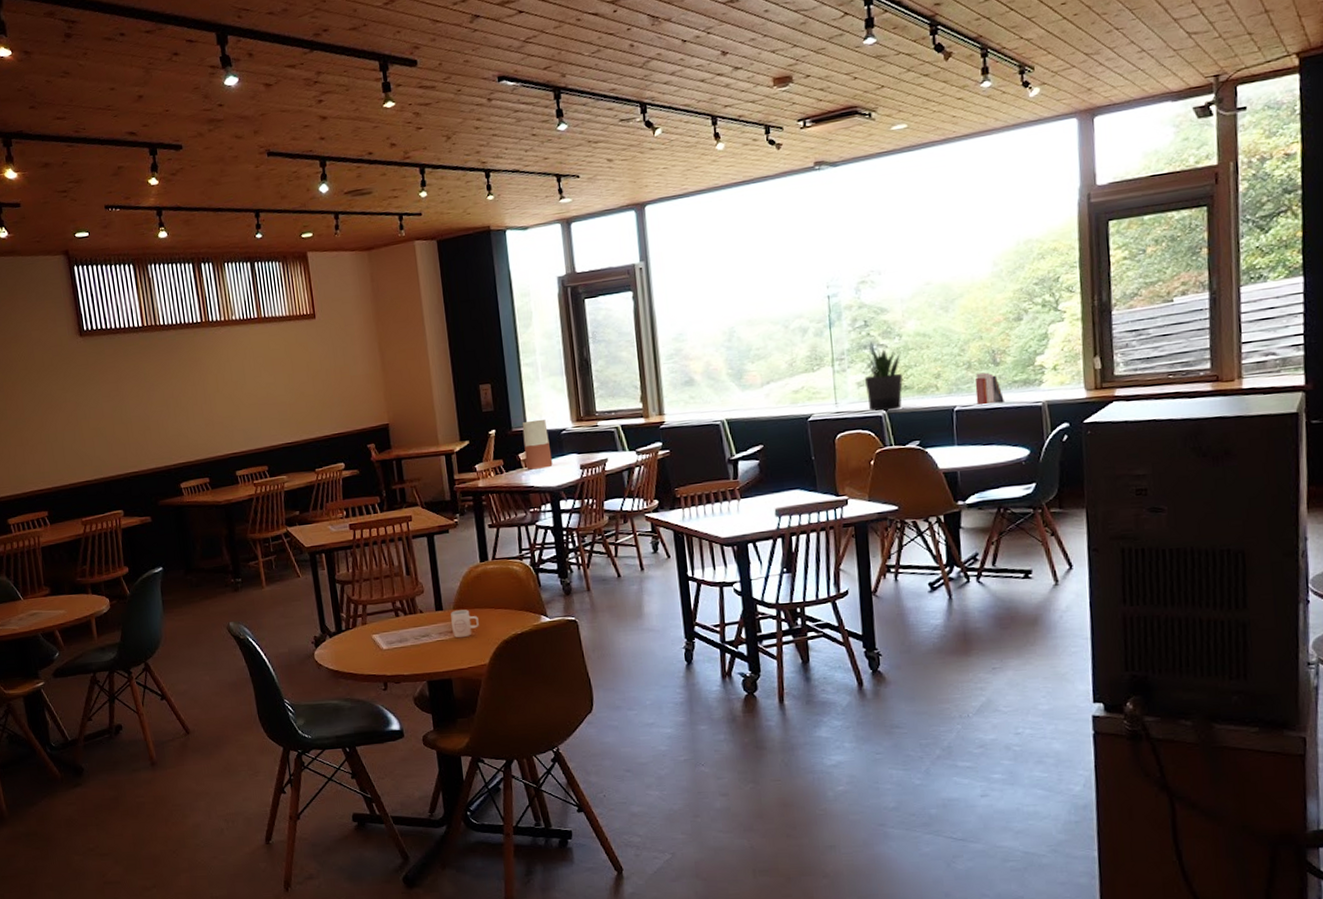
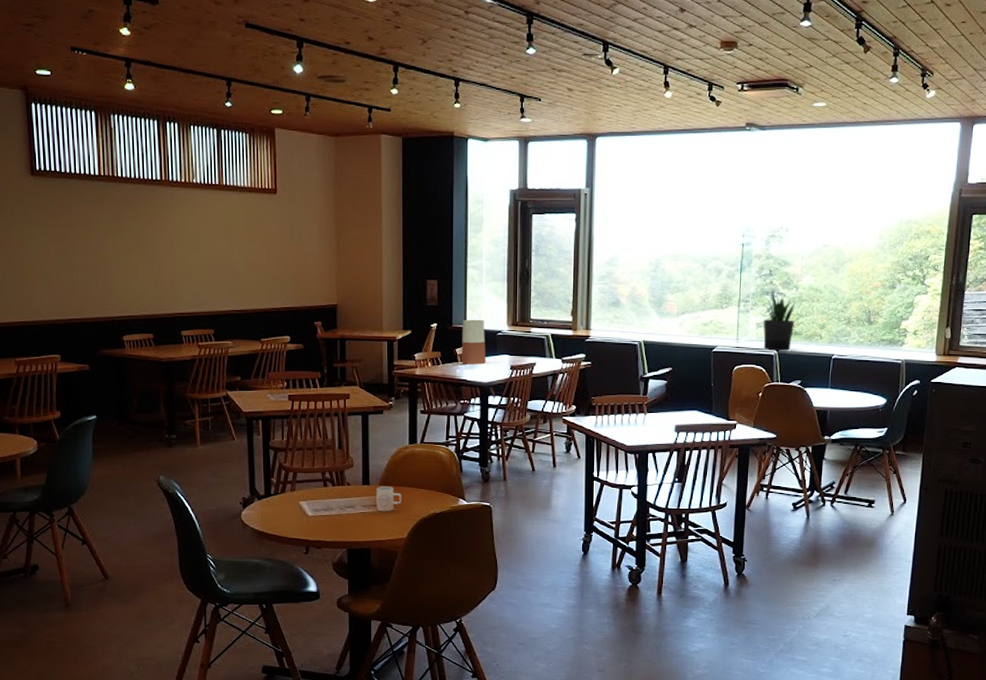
books: present [974,372,1004,405] -> none [850,329,872,357]

